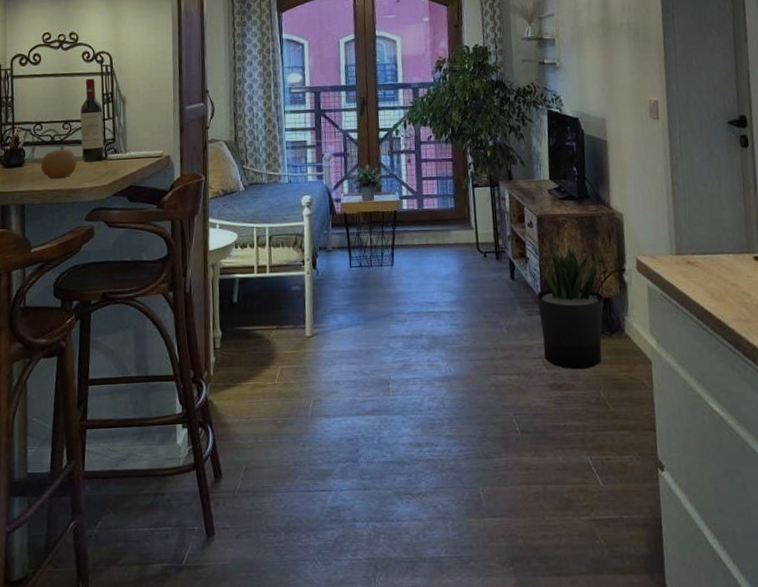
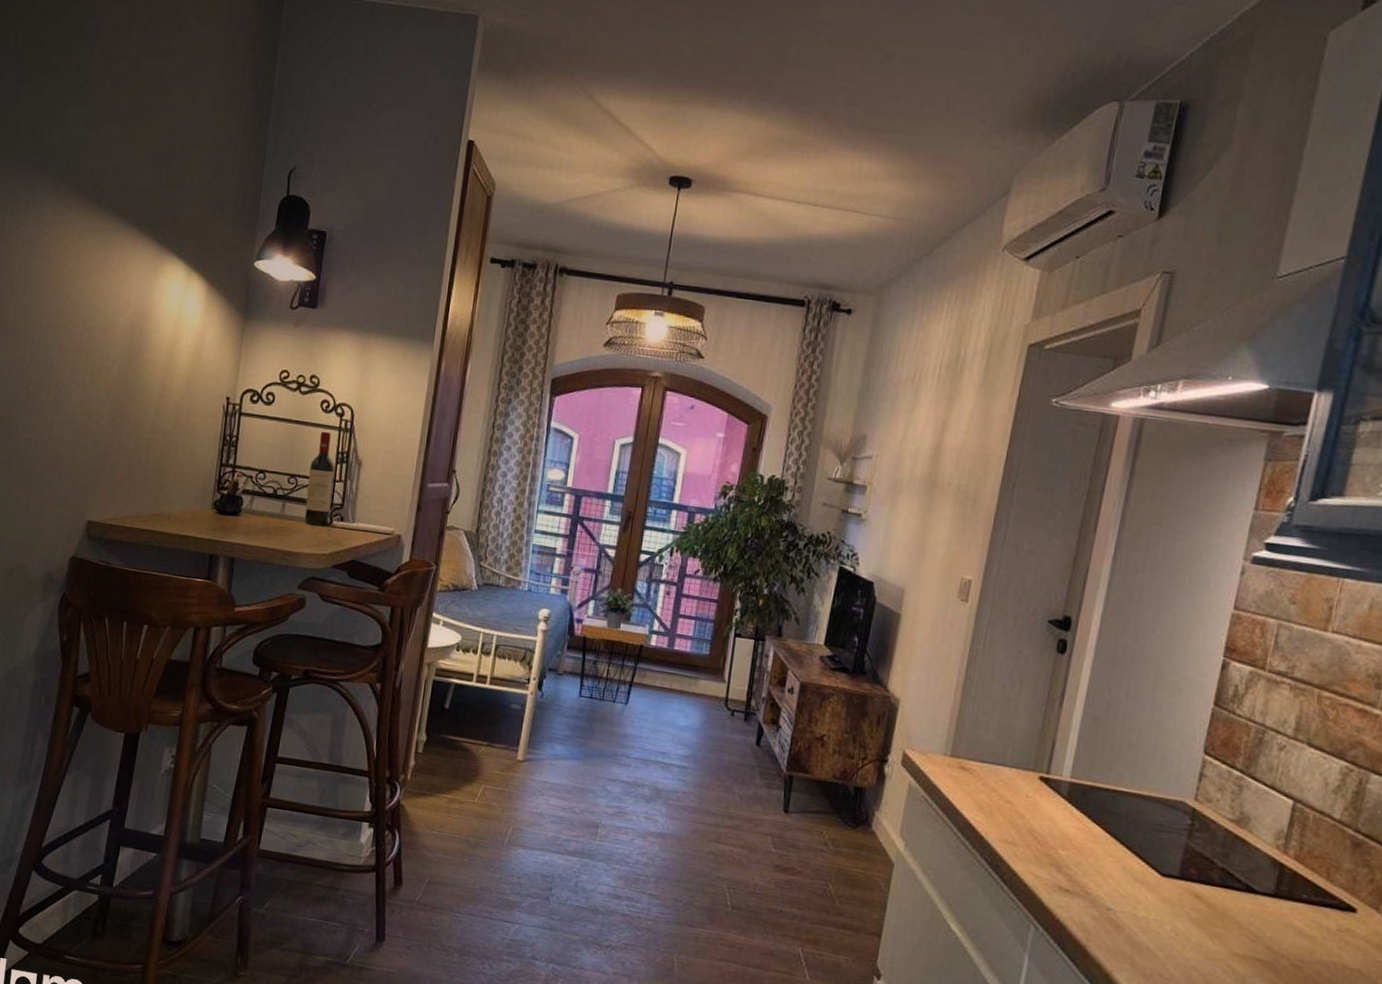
fruit: present [40,149,77,178] -> none [257,504,298,537]
planter: present [537,238,604,370] -> none [775,709,863,857]

